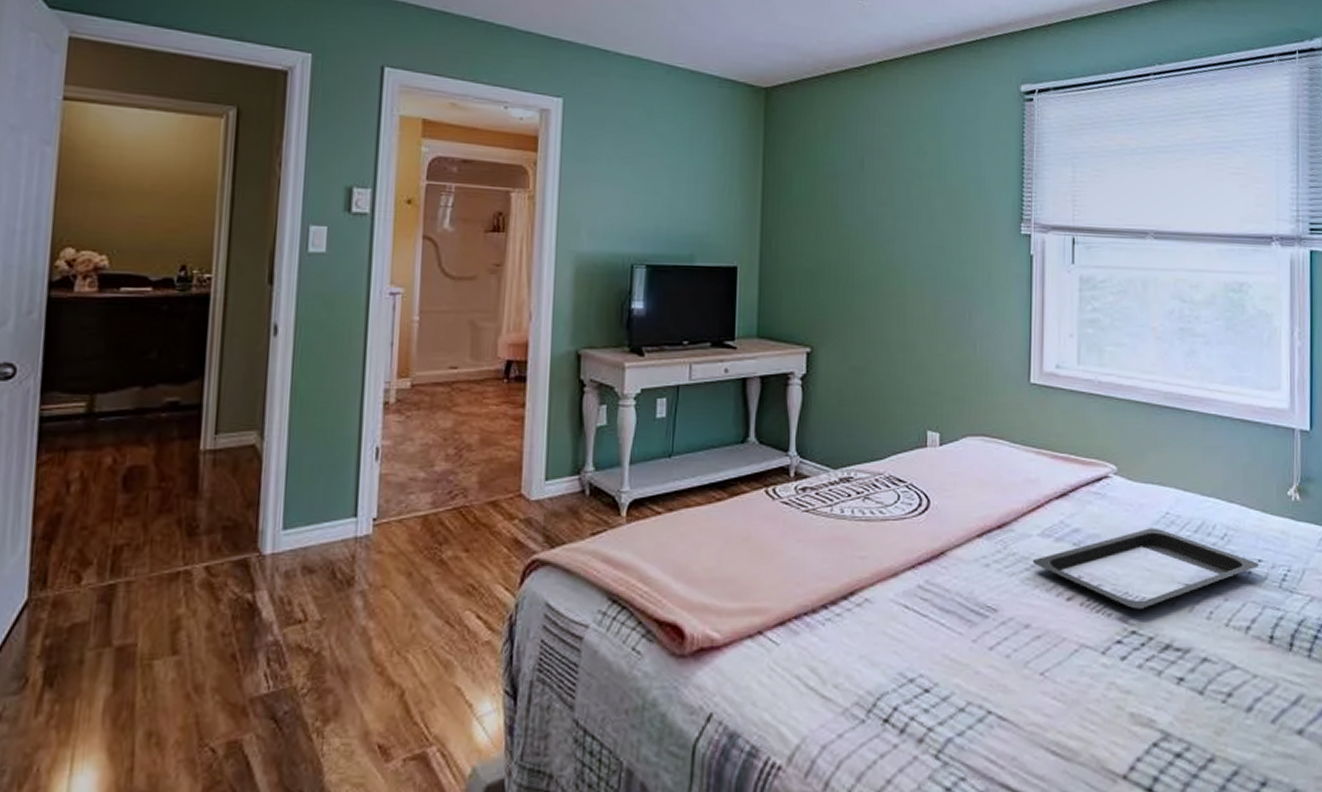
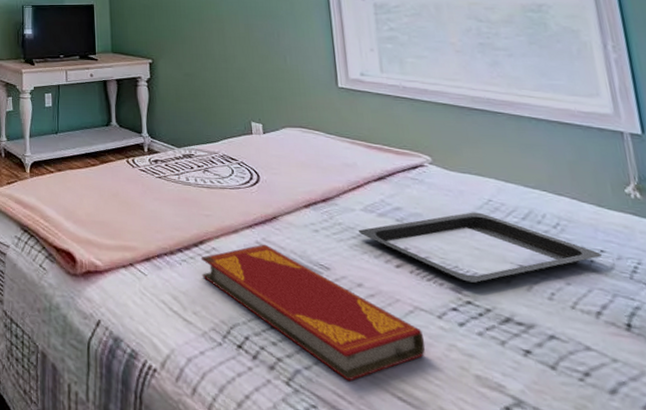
hardback book: none [849,587,1086,742] -> present [200,244,426,381]

